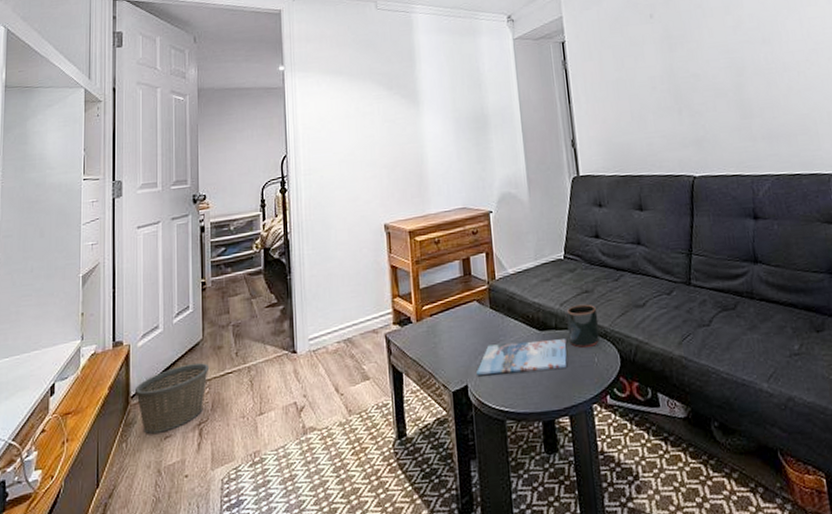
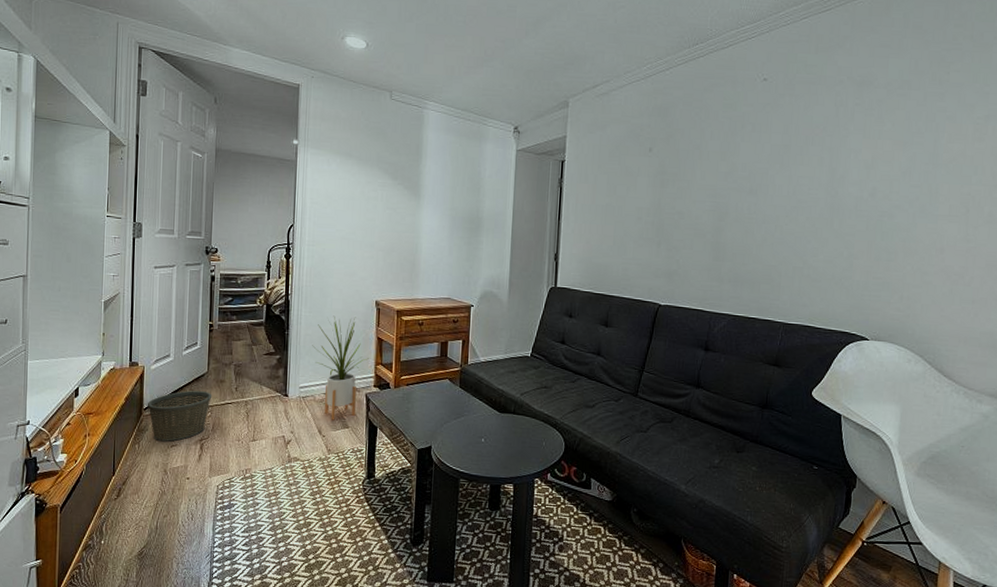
house plant: none [319,246,384,373] -> present [312,315,372,420]
magazine: present [477,339,567,376] -> none [441,417,521,446]
mug: present [566,304,600,349] -> none [524,396,552,434]

